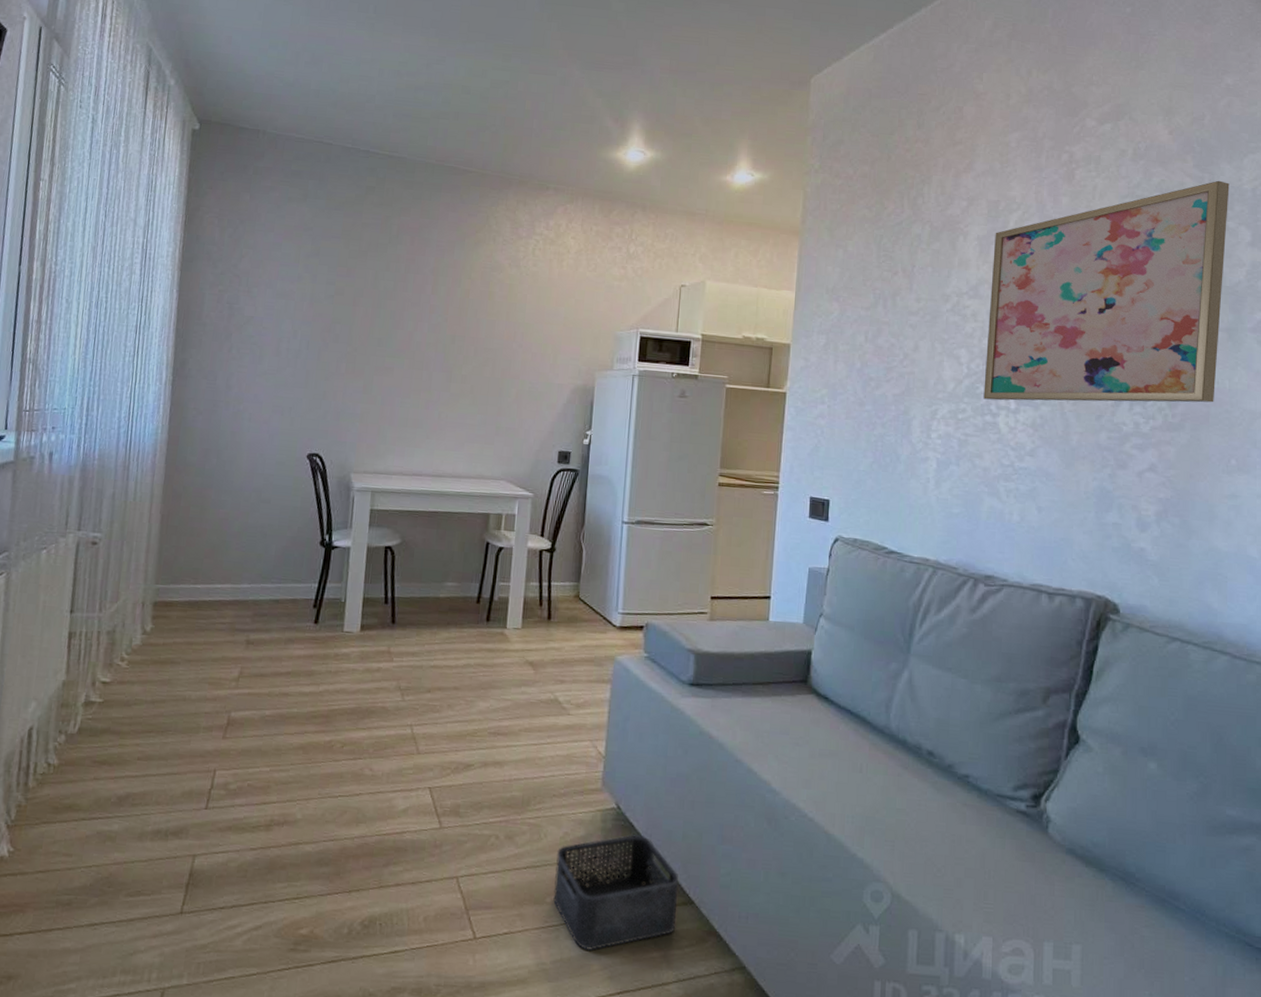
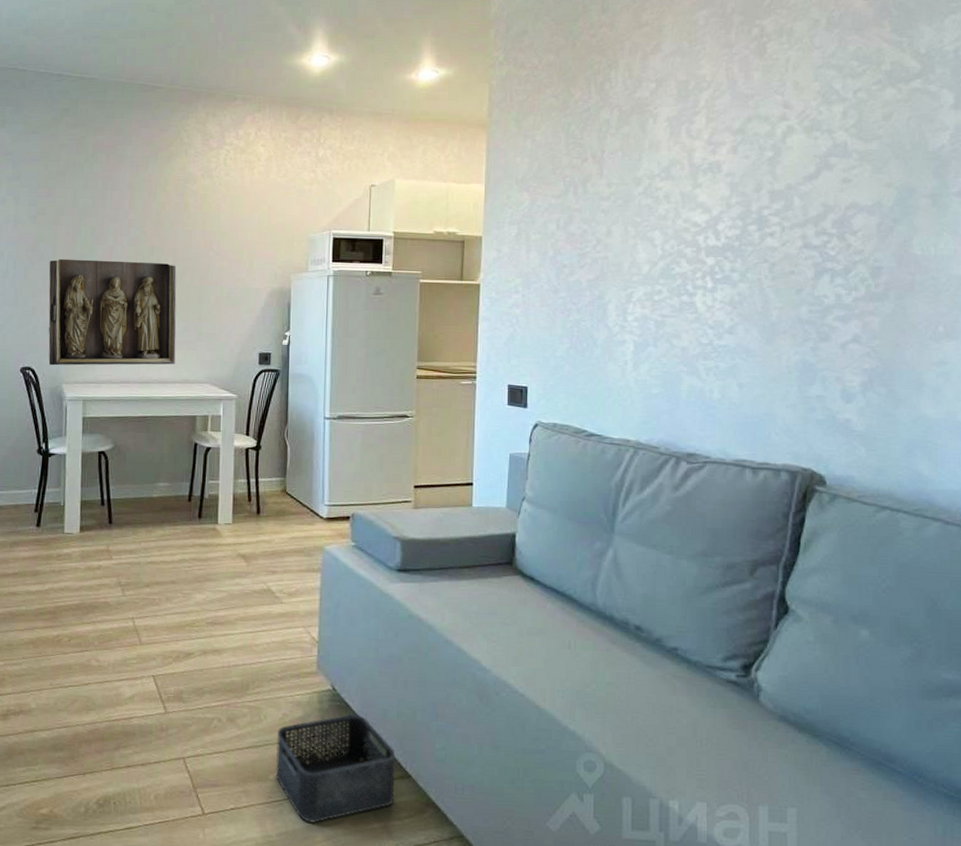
wall relief: none [337,341,478,459] -> present [48,258,177,366]
wall art: present [983,180,1230,403] -> none [679,44,930,280]

